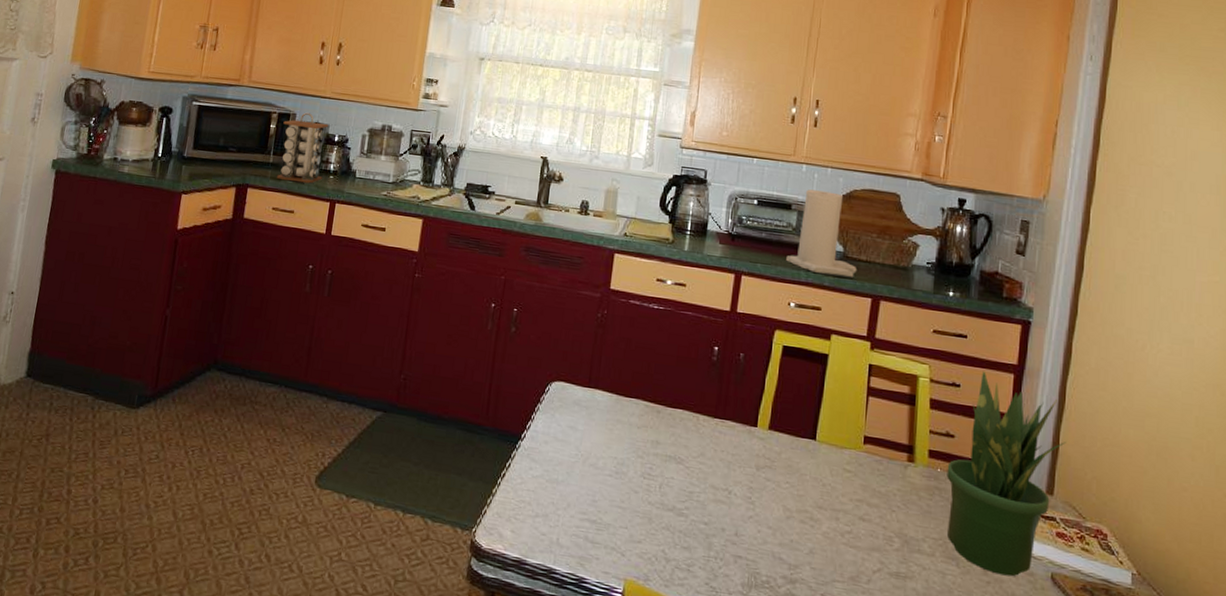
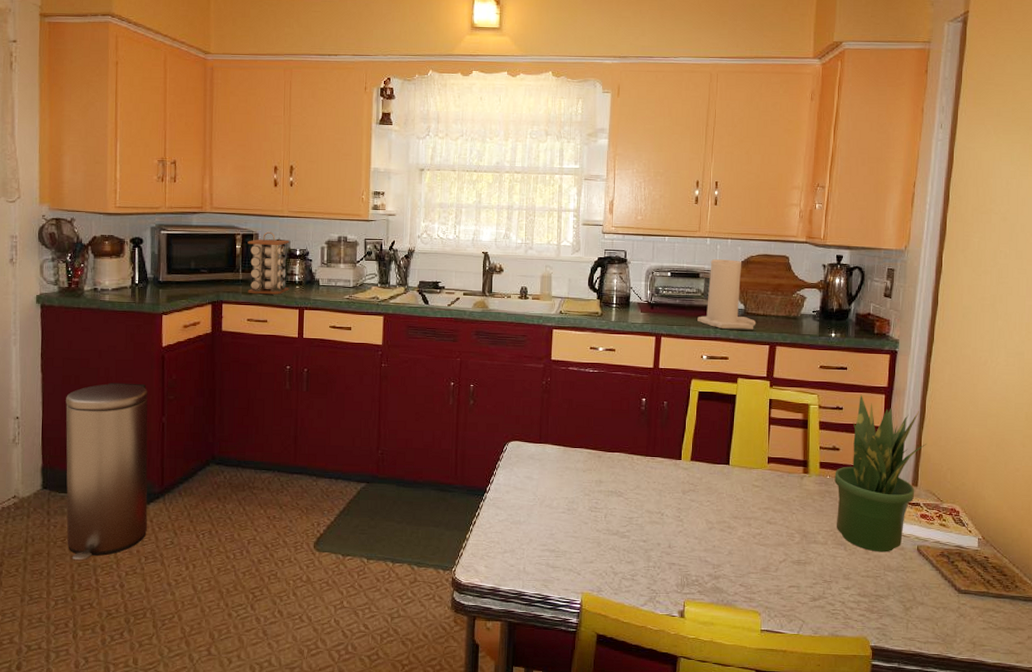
pedal bin: none [43,264,155,466] -> present [66,382,148,561]

